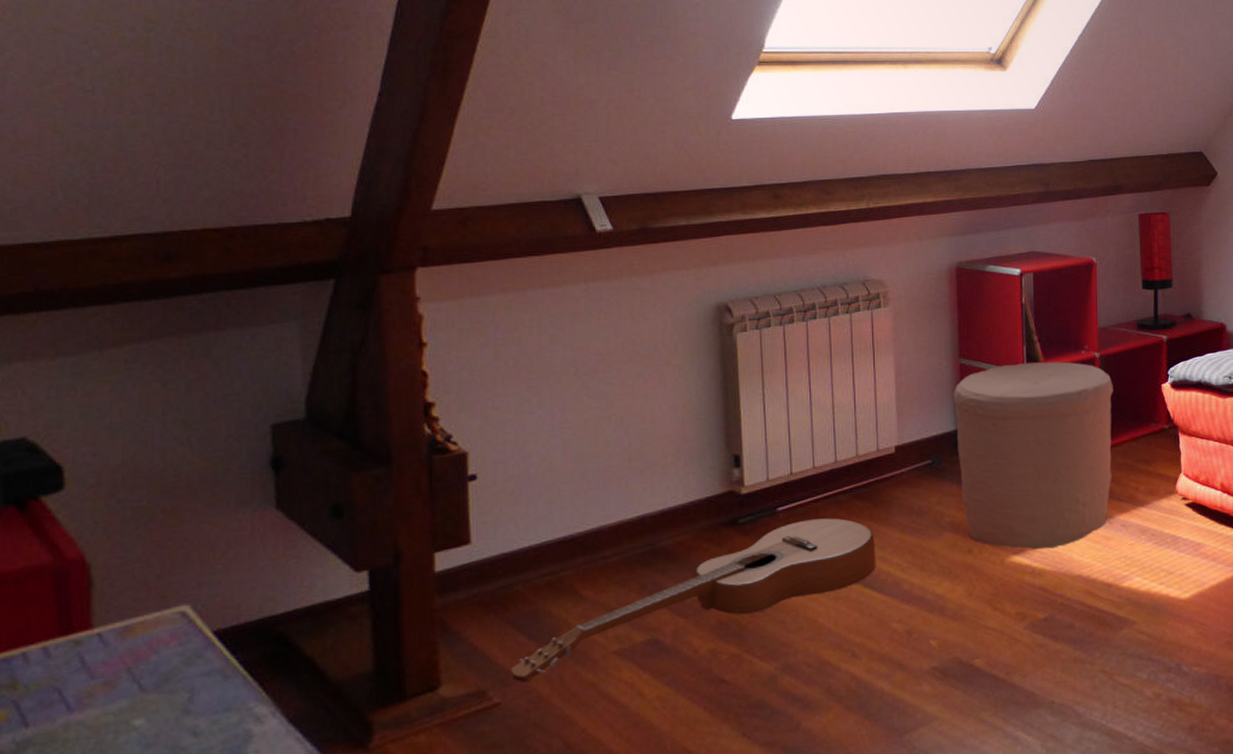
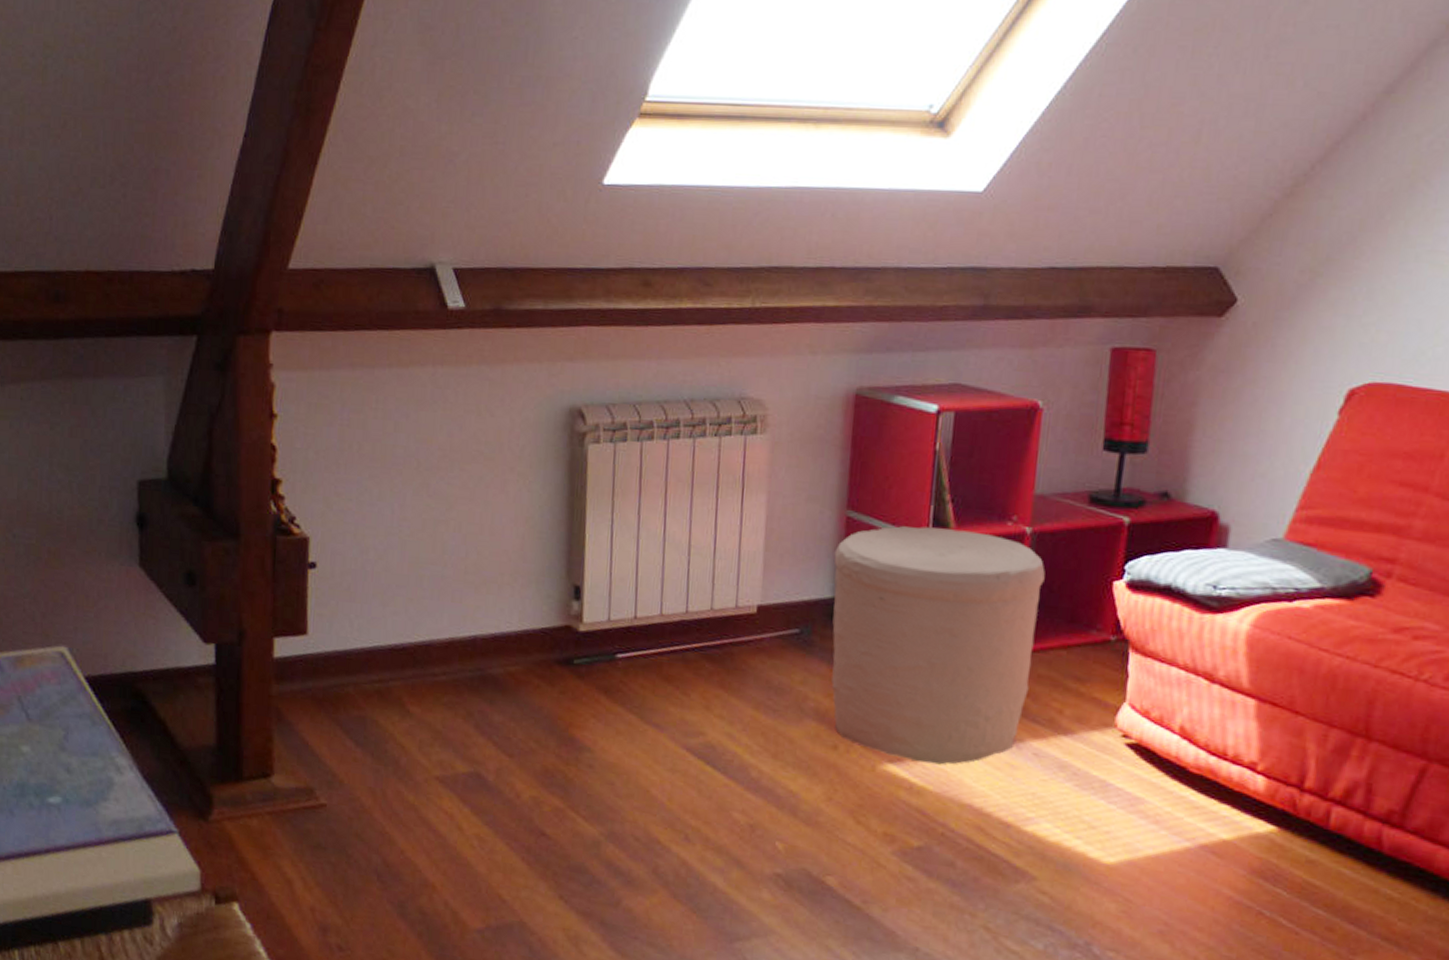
guitar: present [510,518,876,683] -> none [337,673,723,790]

